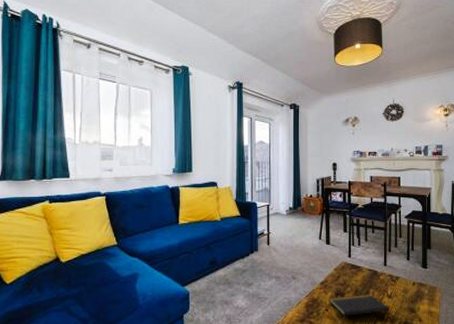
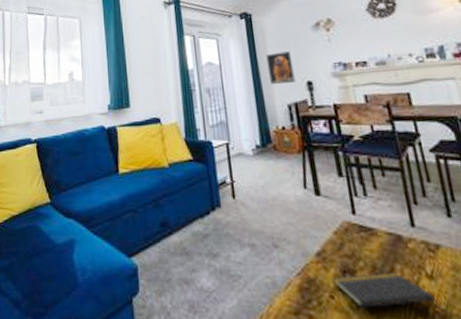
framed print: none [305,139,325,163] -> present [265,51,296,84]

